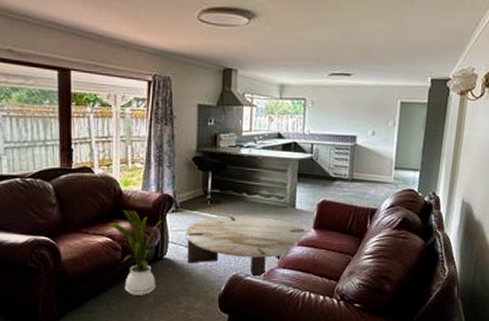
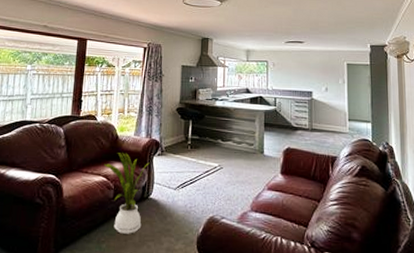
coffee table: present [186,215,309,278] -> none [169,160,277,221]

